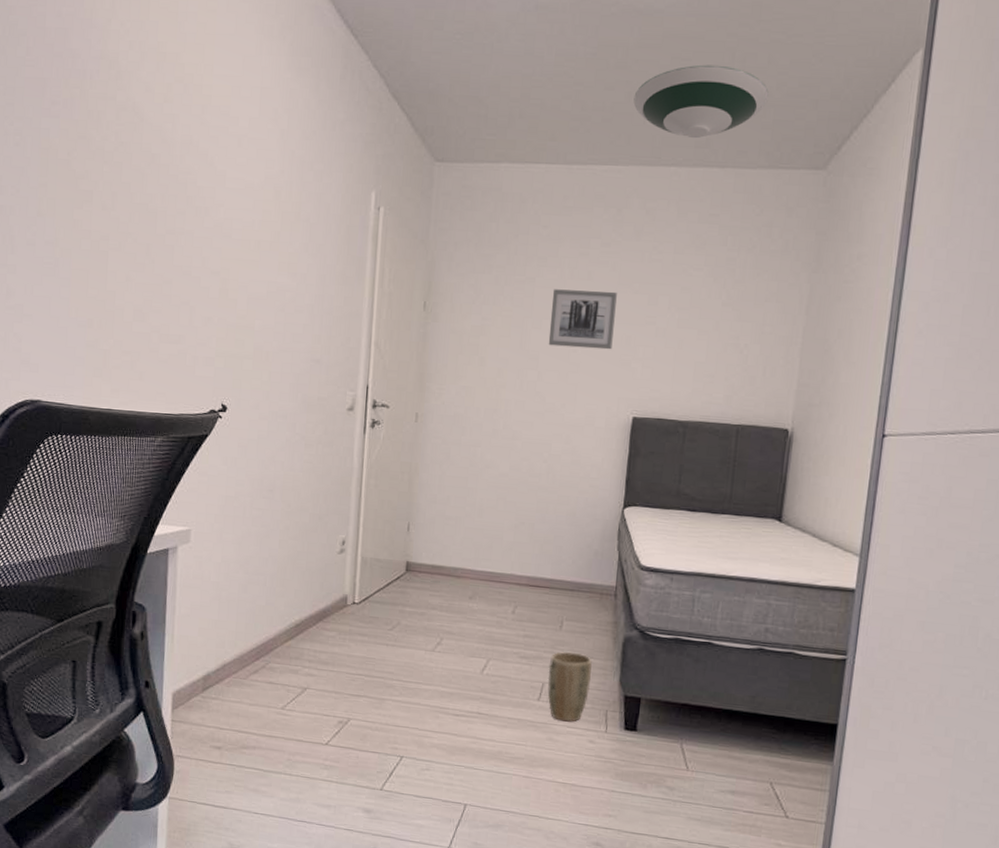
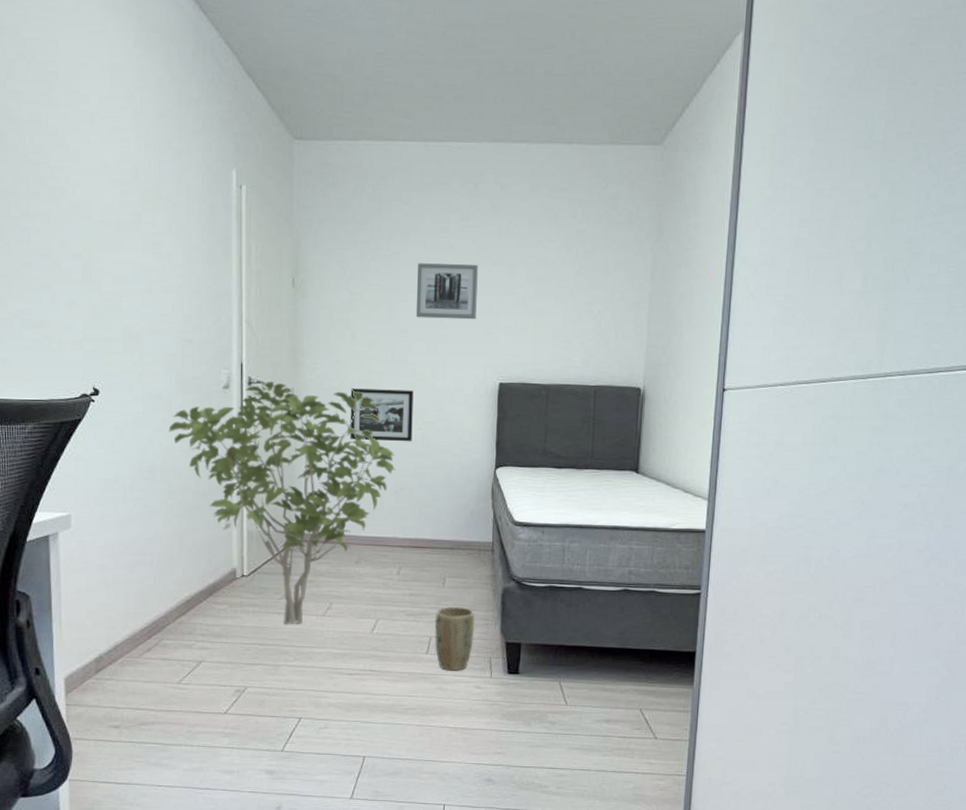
shrub: none [291,405,518,658] -> present [169,381,396,624]
picture frame: none [472,416,541,475] -> present [350,388,413,442]
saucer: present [633,64,769,139] -> none [483,44,608,116]

